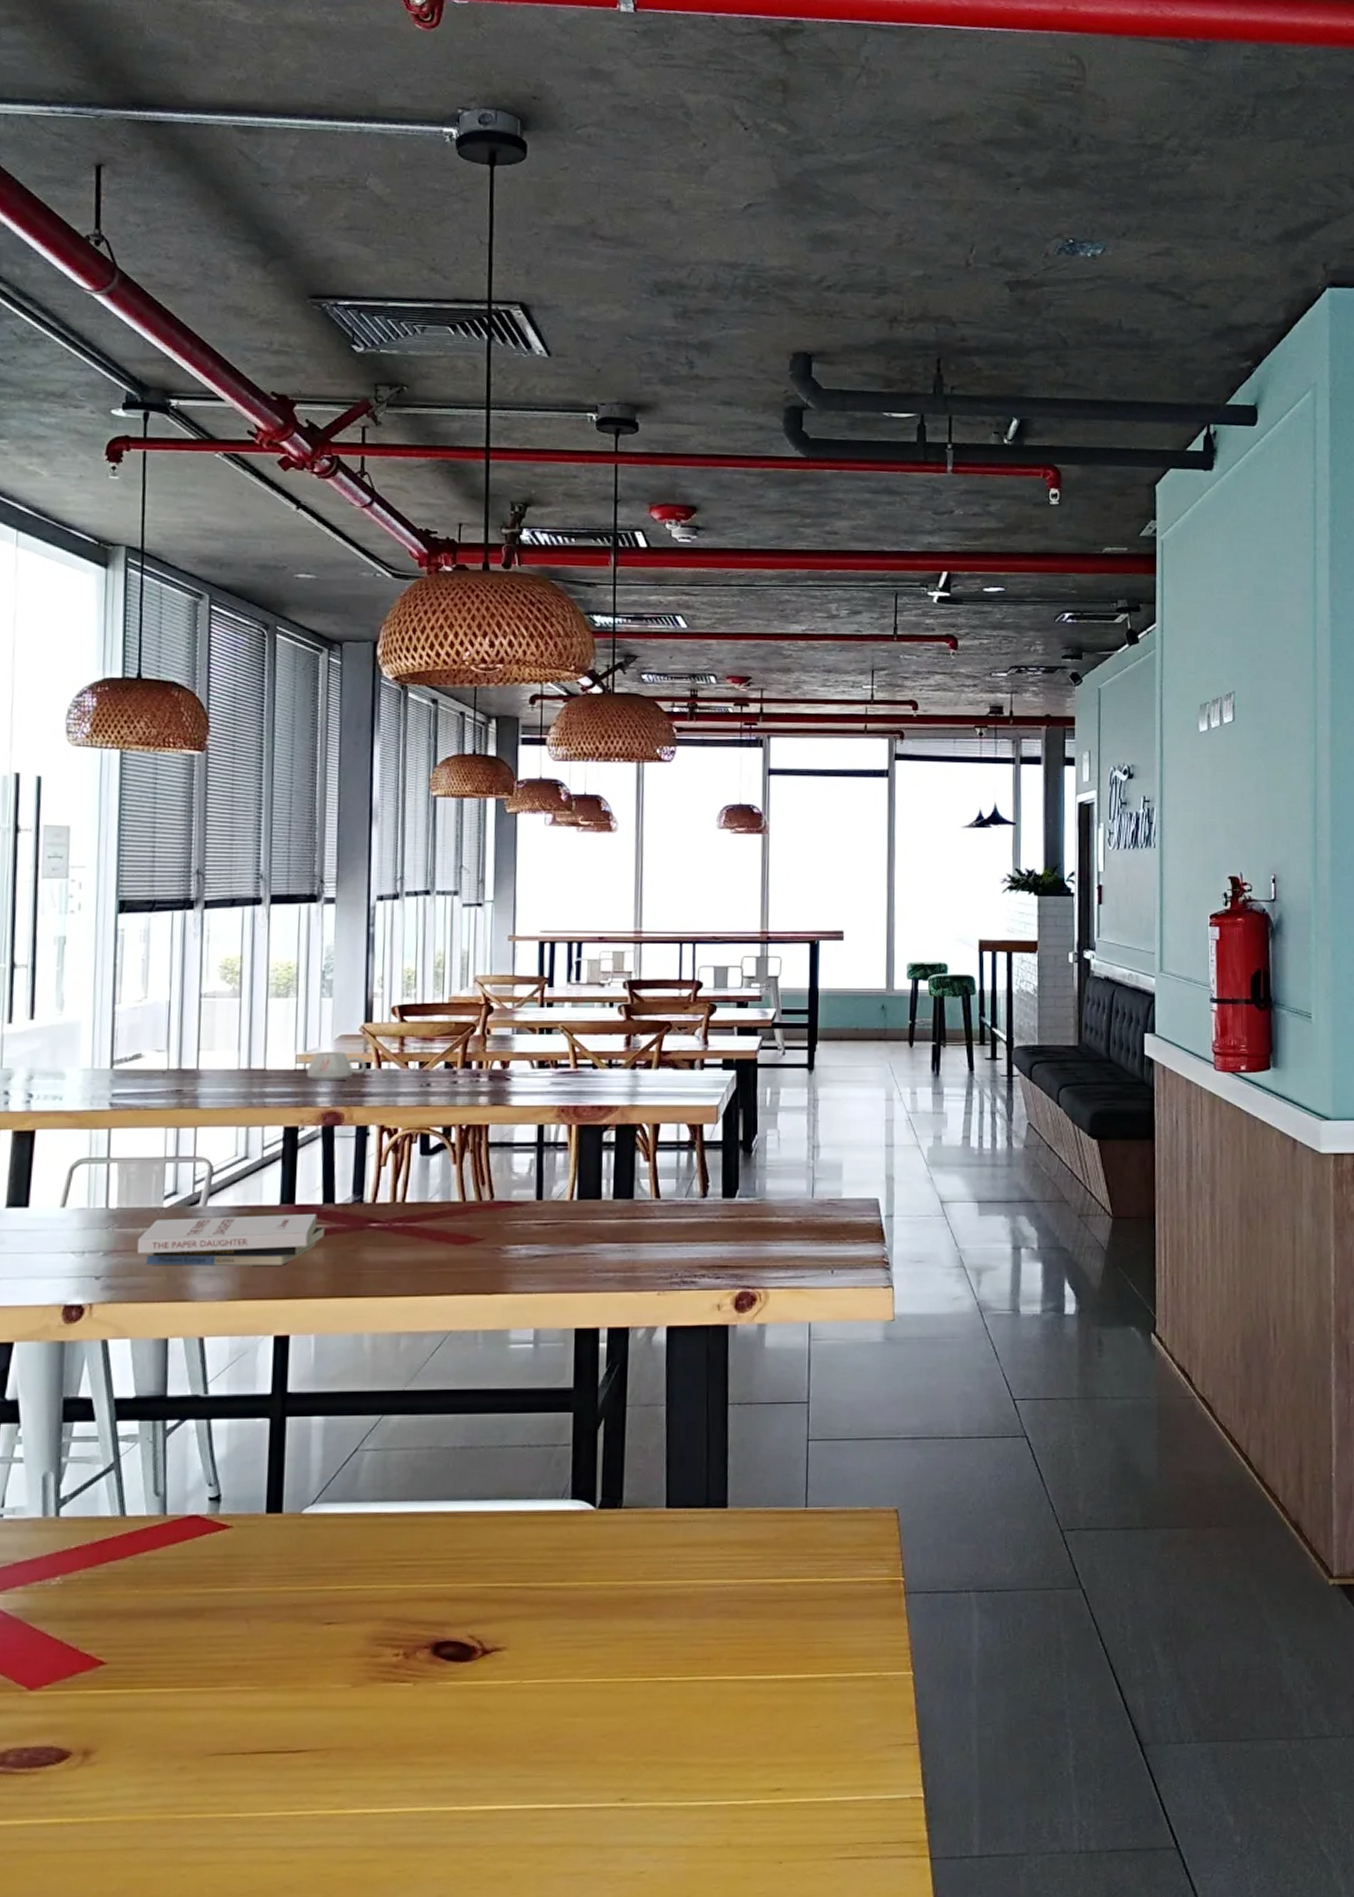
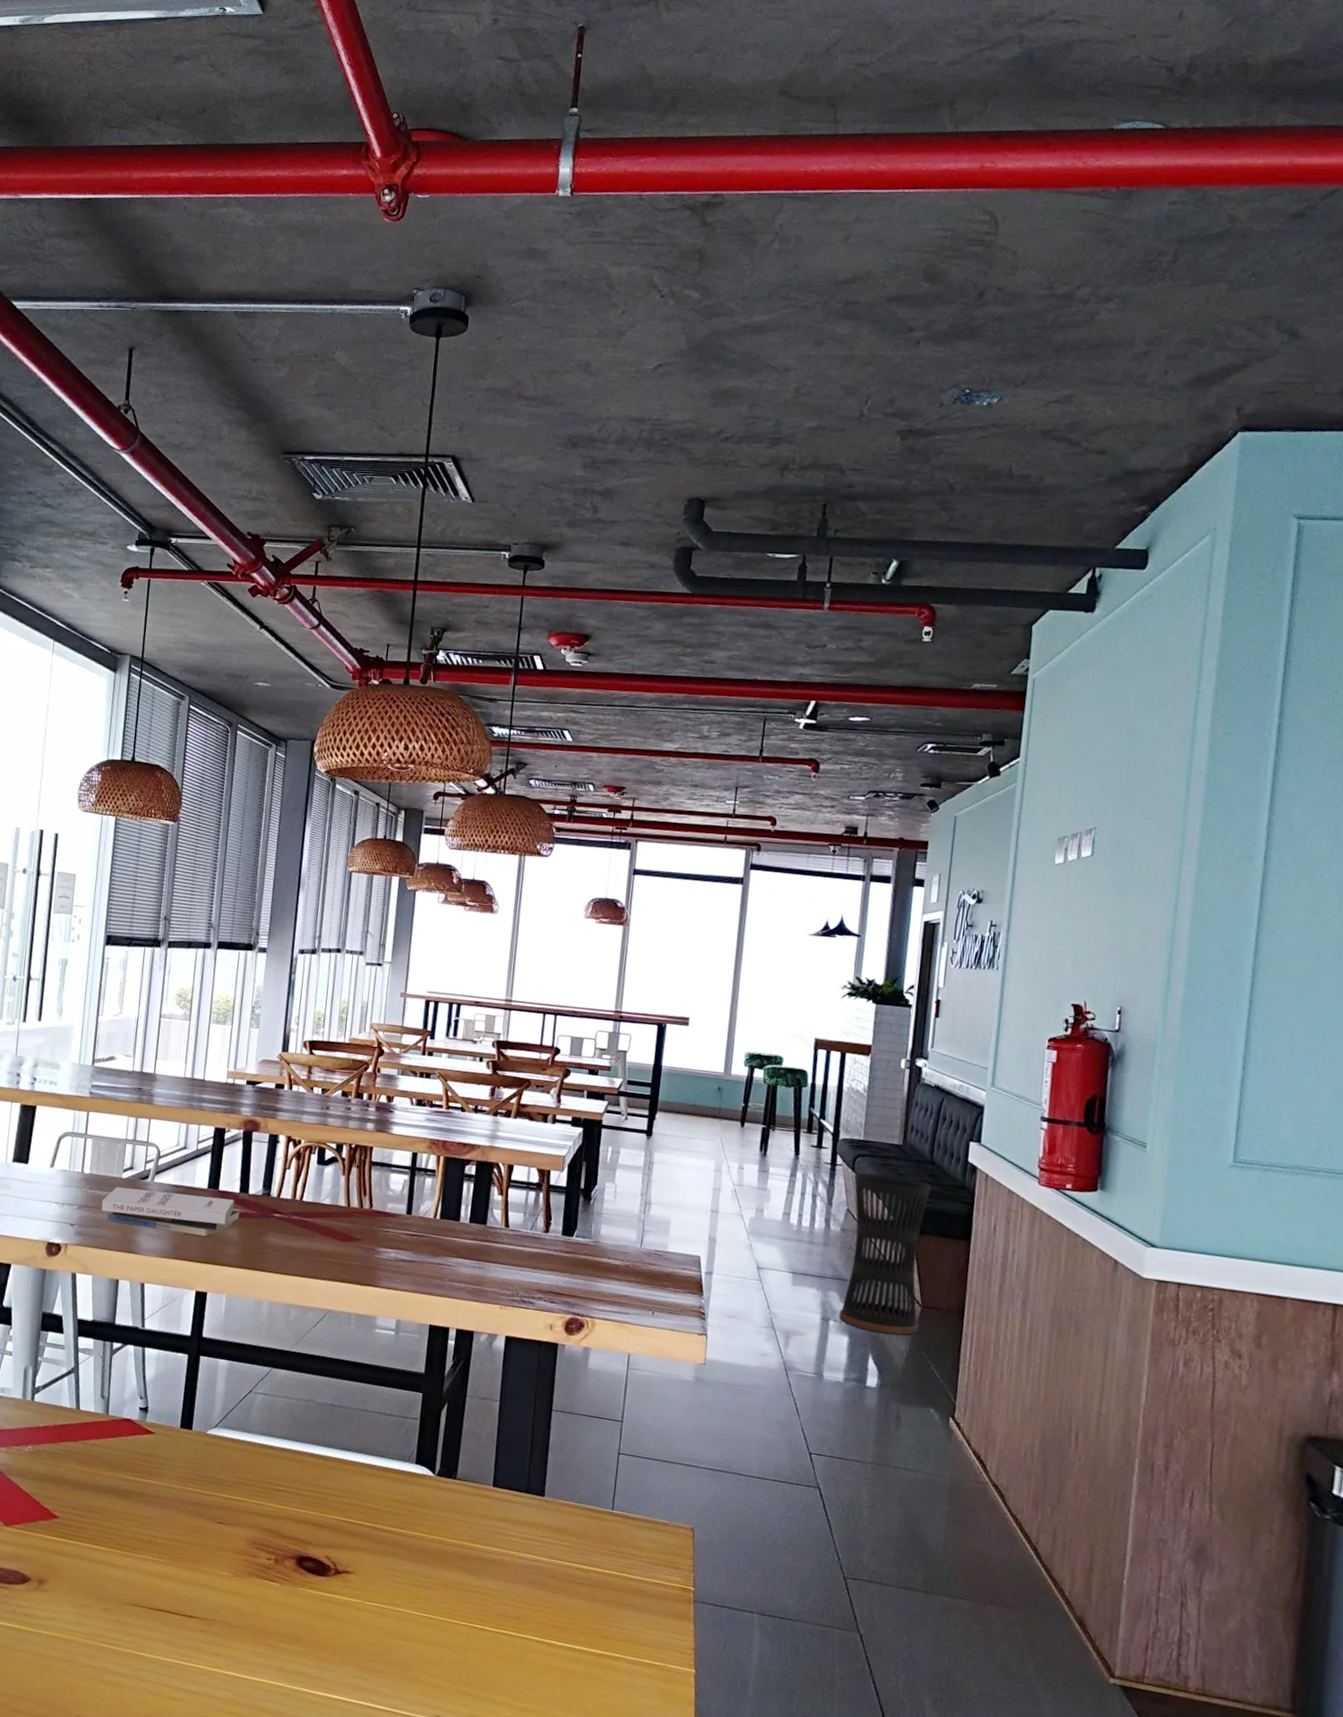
cup: present [307,1051,366,1081] -> none [235,1071,281,1096]
umbrella stand: none [1030,1080,1111,1253] -> present [838,1173,931,1335]

